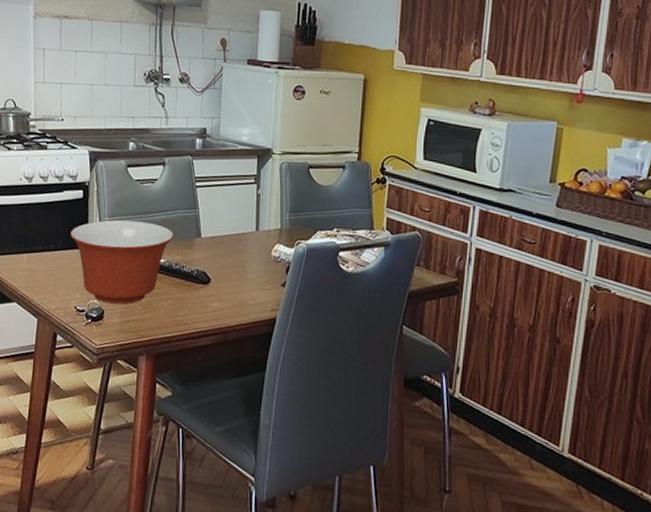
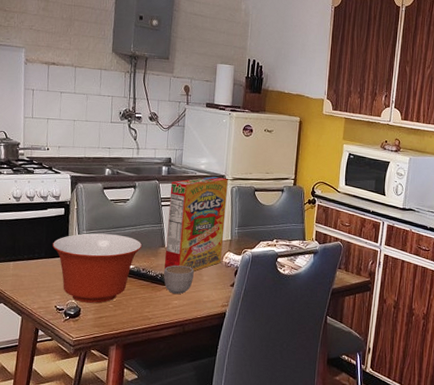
mug: none [200,259,237,295] -> present [164,265,194,295]
cereal box: none [201,150,276,267] -> present [164,177,228,271]

